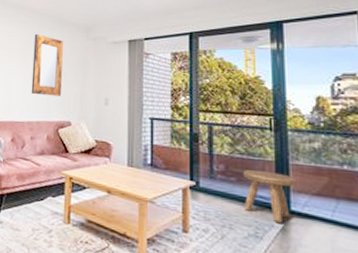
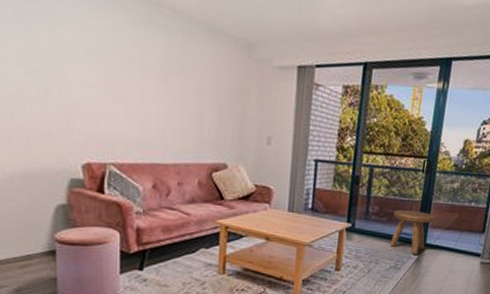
home mirror: present [31,34,63,96] -> none [176,46,218,133]

